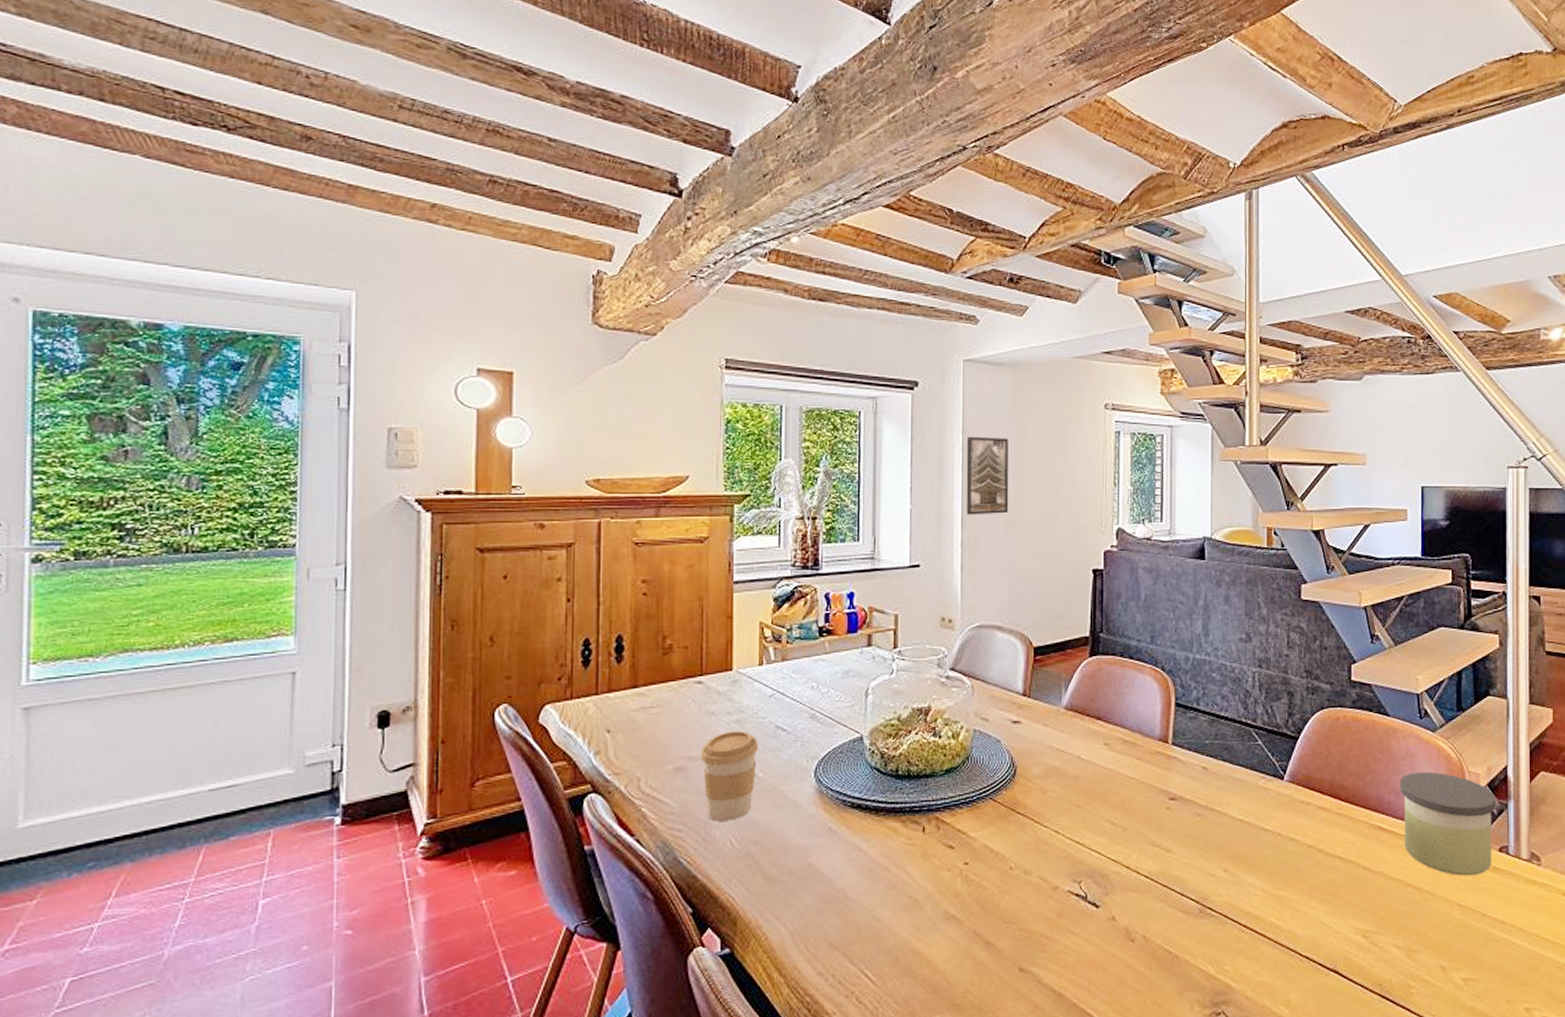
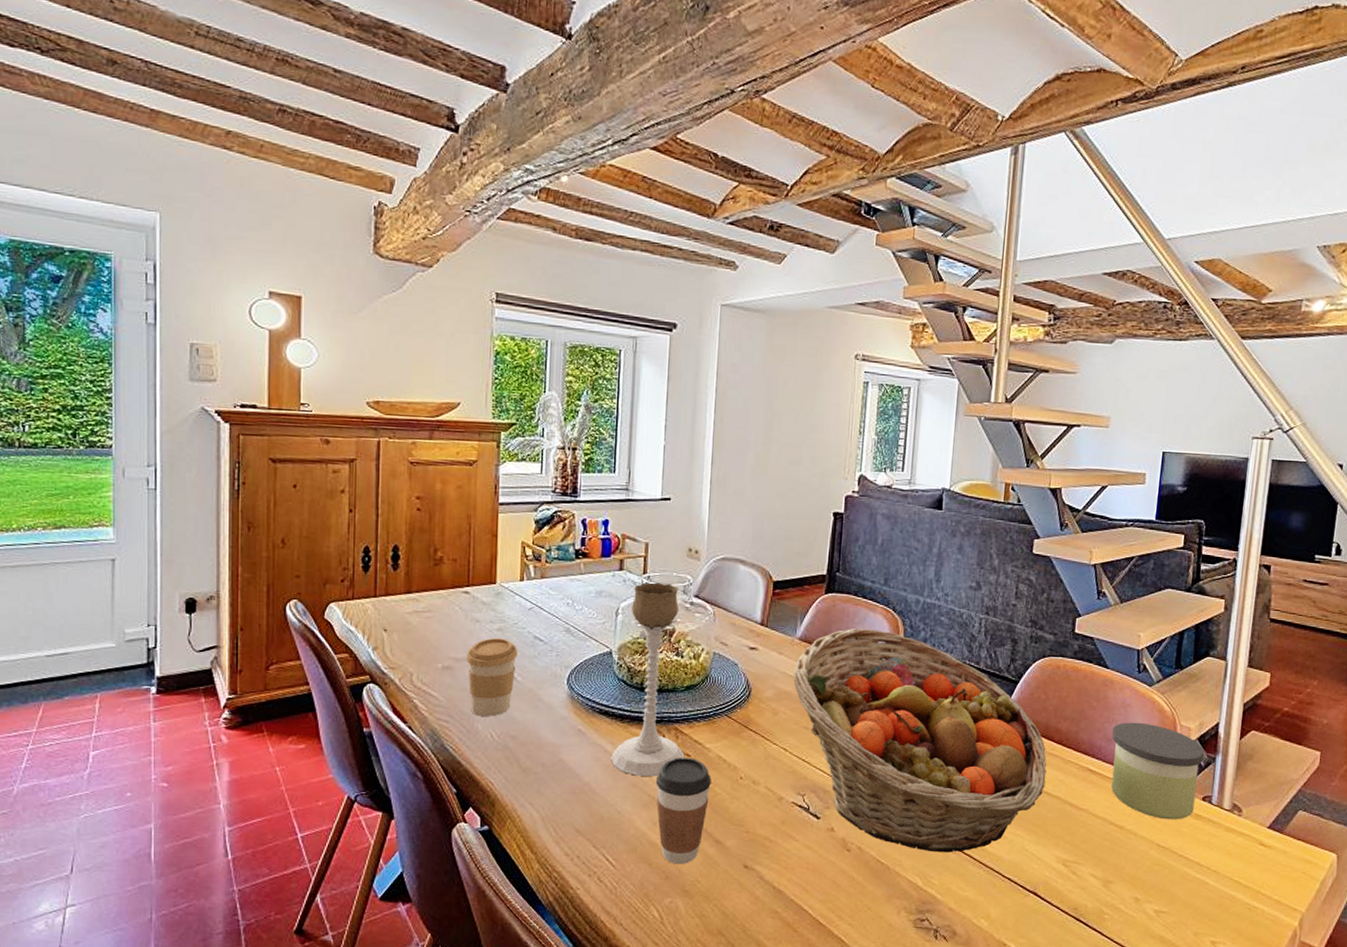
candle holder: none [866,657,948,876] -> present [611,582,685,776]
coffee cup: none [917,849,978,975] -> present [655,757,711,865]
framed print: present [966,436,1009,515] -> none [716,379,760,455]
fruit basket: none [1061,691,1336,935] -> present [793,627,1047,853]

